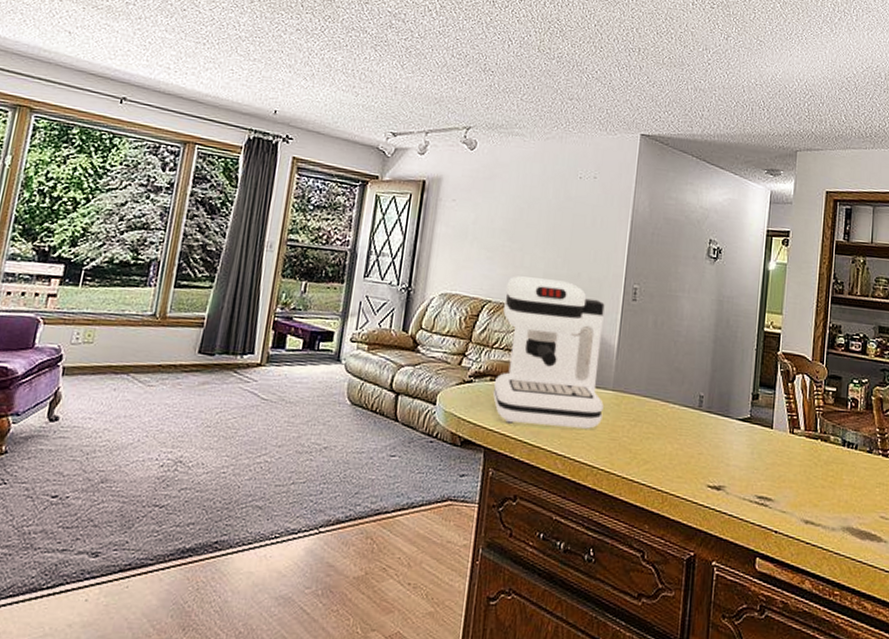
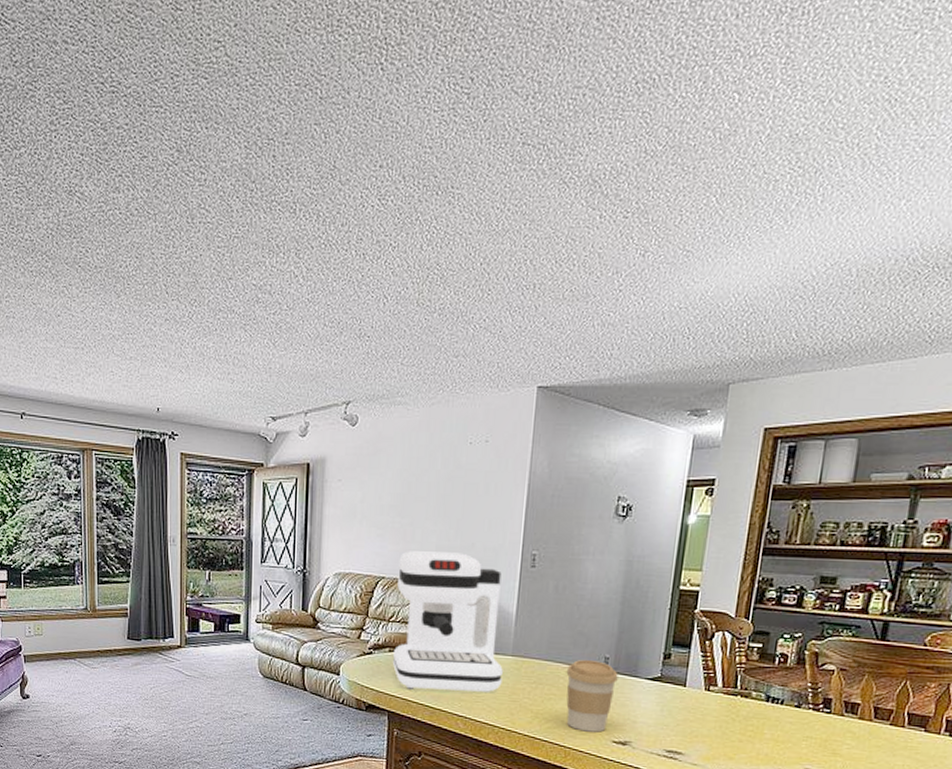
coffee cup: none [663,396,712,476] -> present [566,659,618,732]

